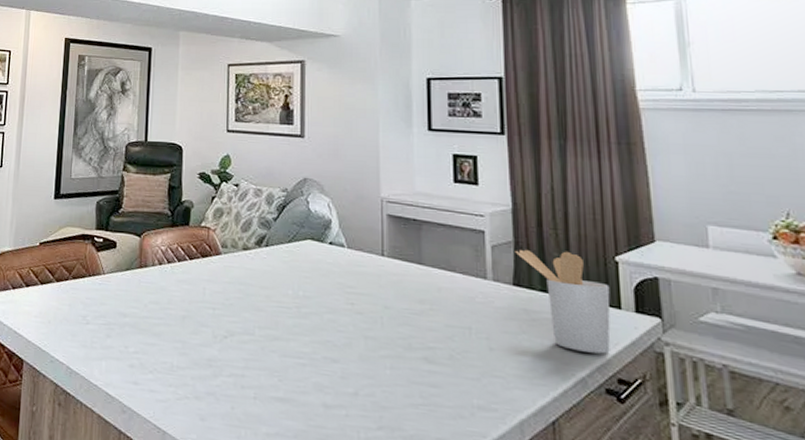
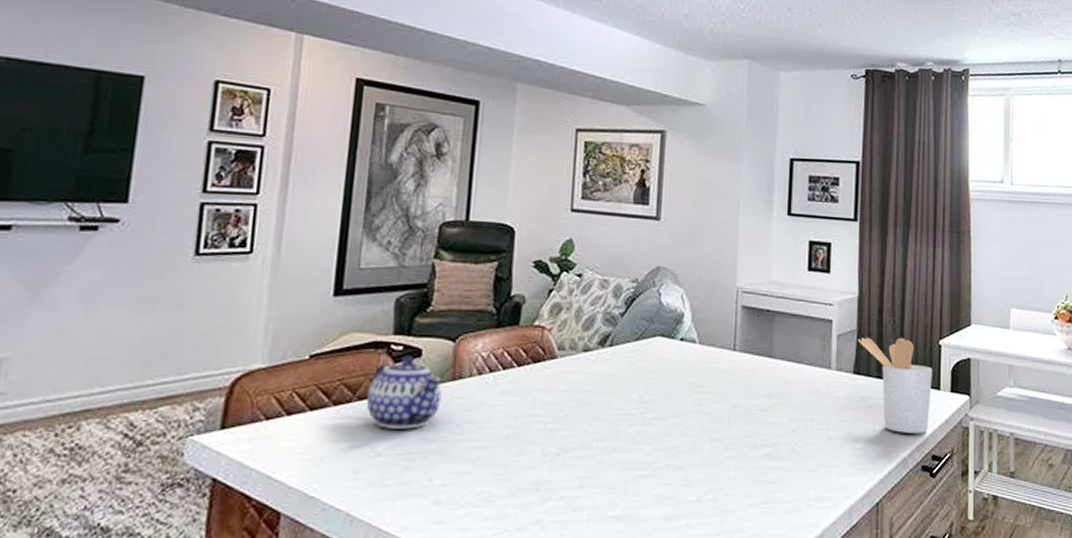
teapot: none [78,246,132,305] -> present [366,355,442,429]

